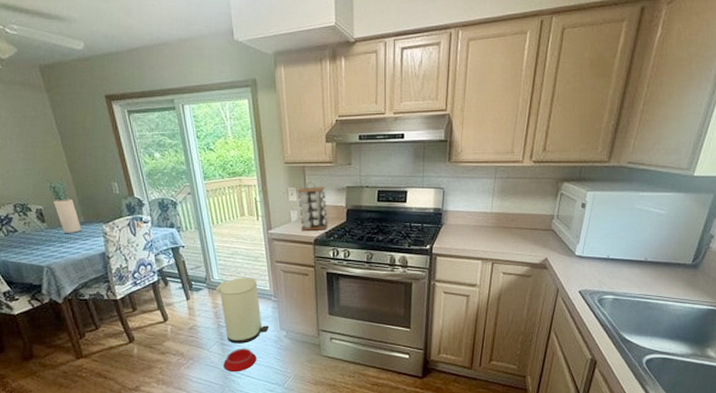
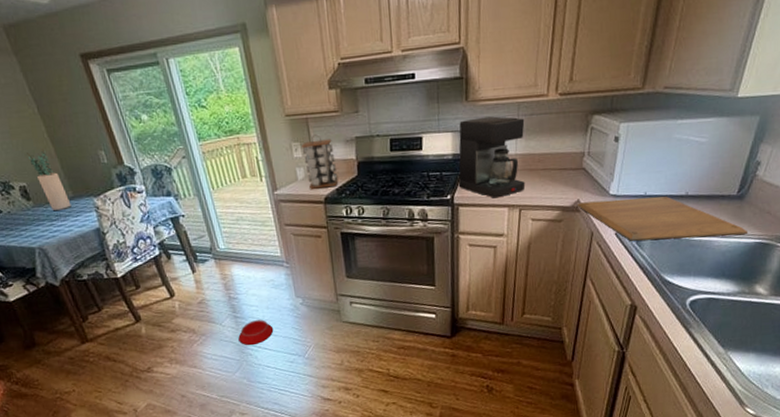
pedal bin: present [215,277,270,344] -> none [222,244,284,316]
coffee maker: none [437,177,501,251] -> present [458,116,526,198]
chopping board: none [546,260,702,301] -> present [578,196,748,241]

